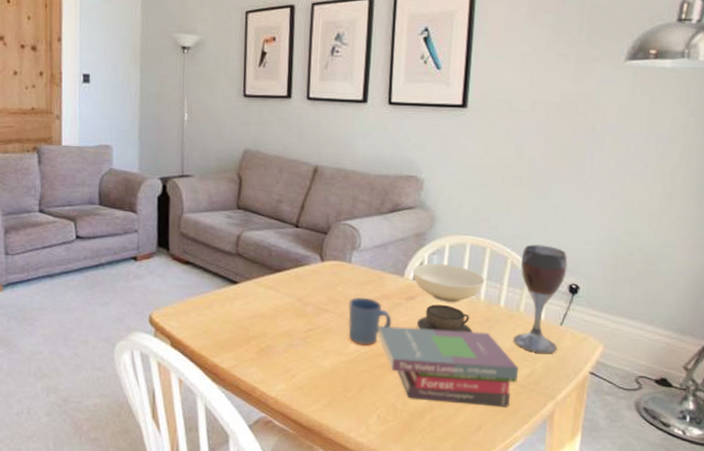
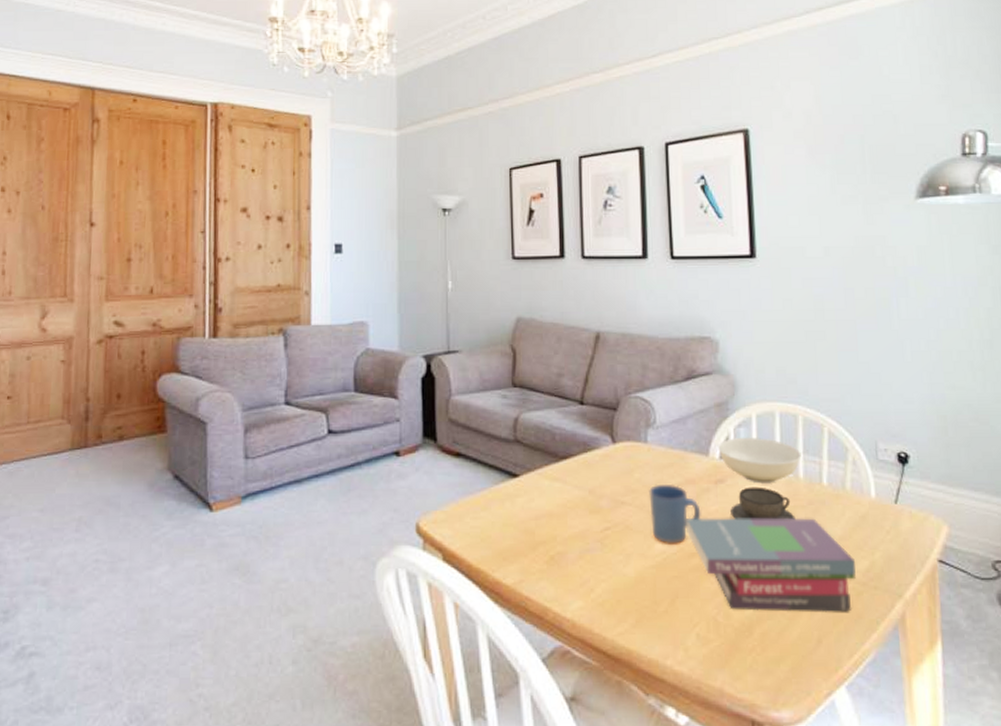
cup: present [514,244,568,354] -> none [838,408,896,540]

